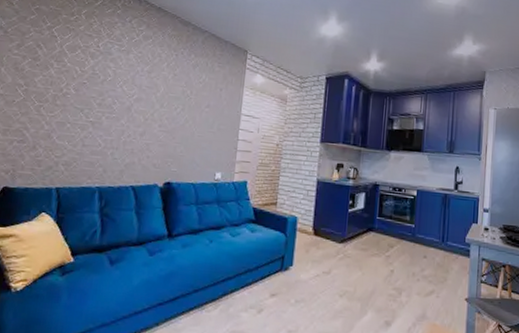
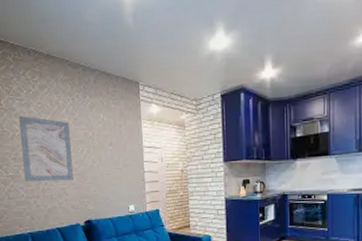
wall art: none [106,61,168,137] -> present [19,115,73,182]

